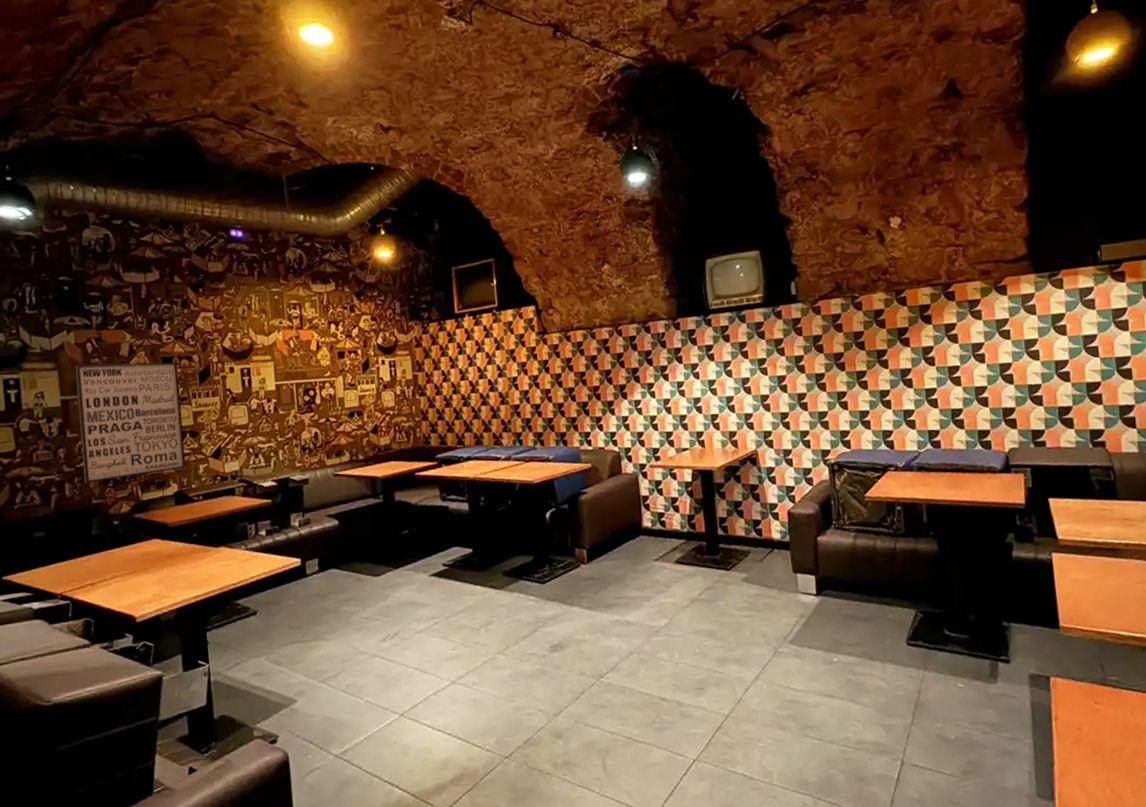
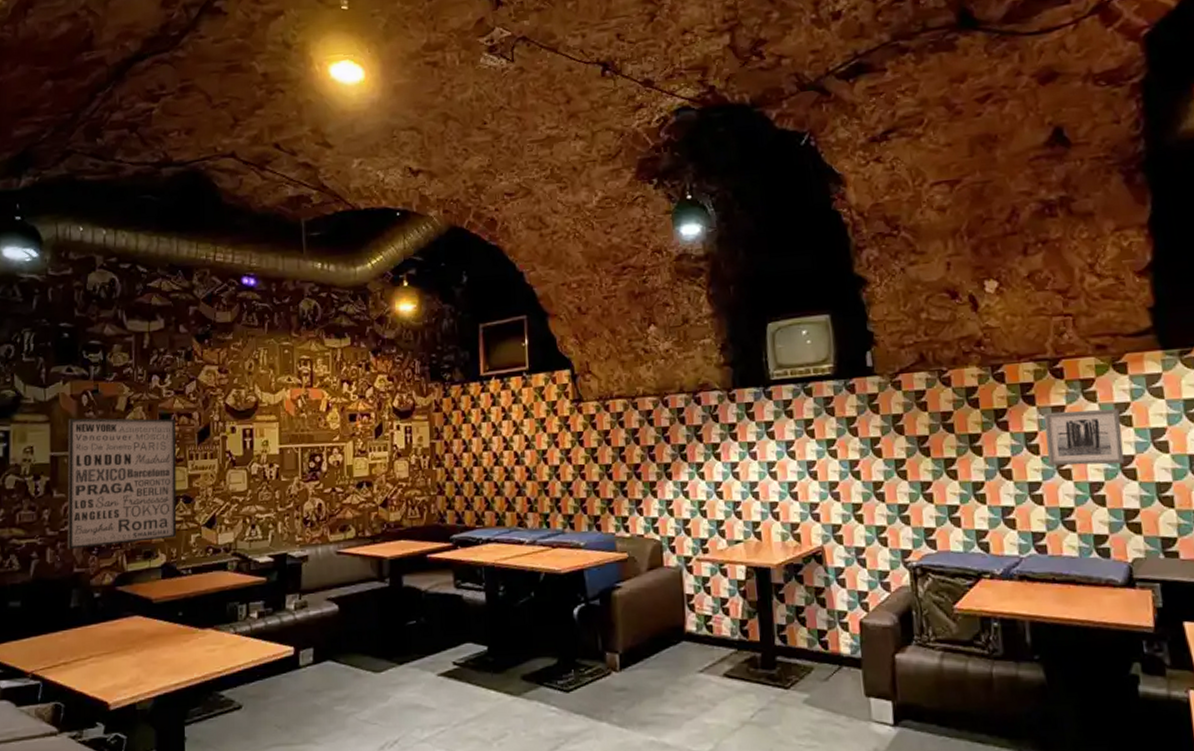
wall art: none [938,324,1004,374] -> present [1043,409,1125,466]

